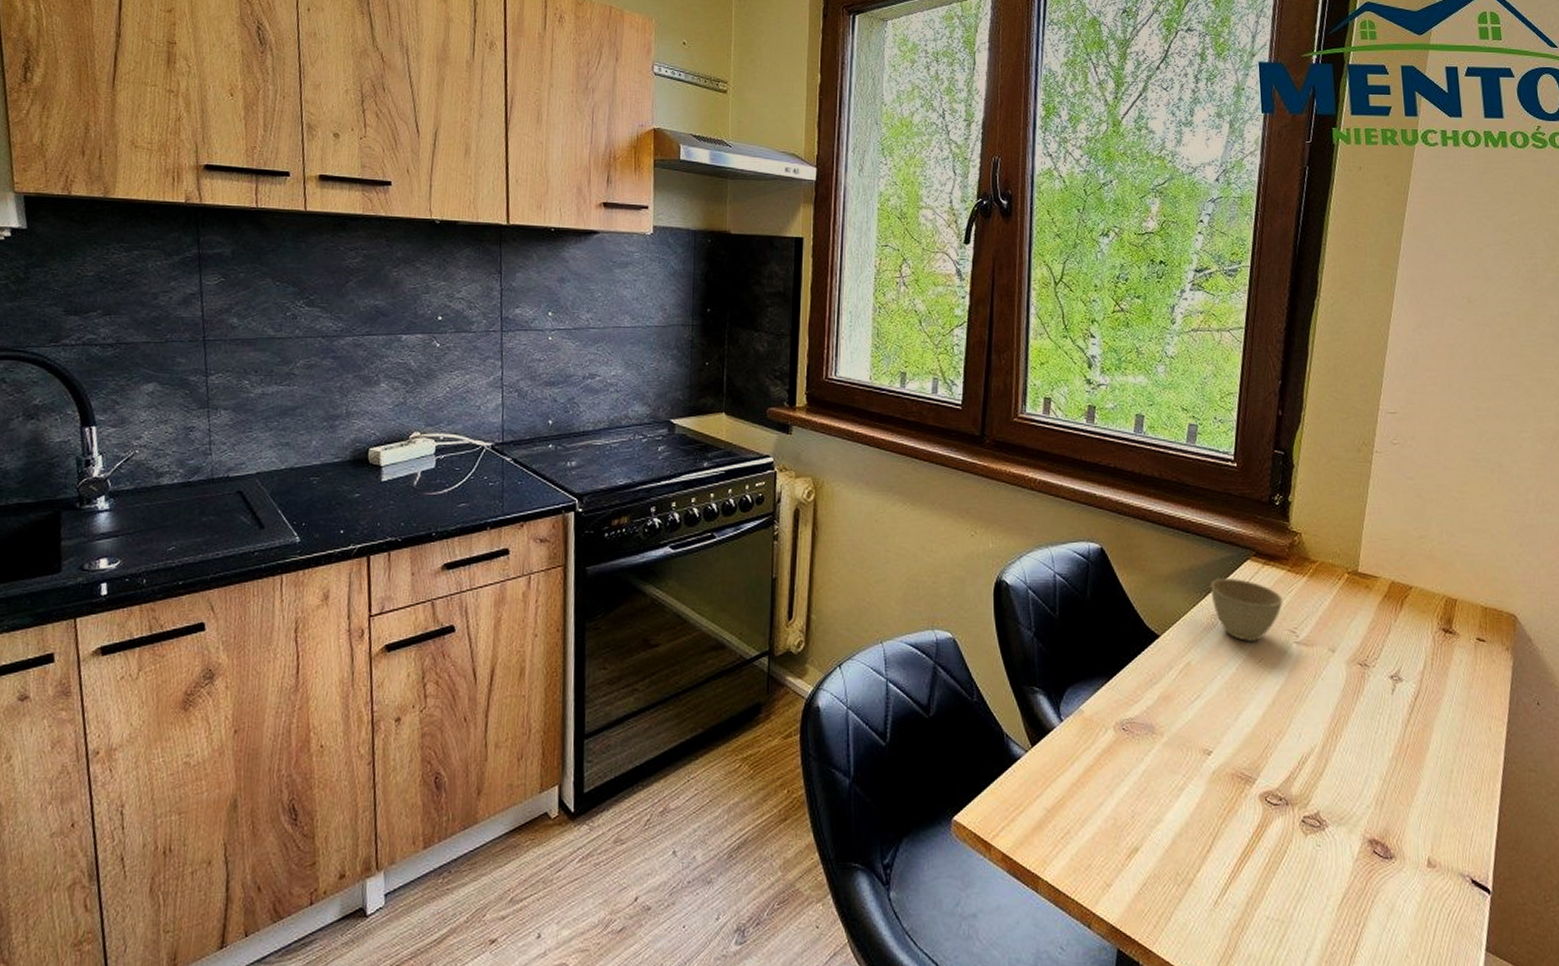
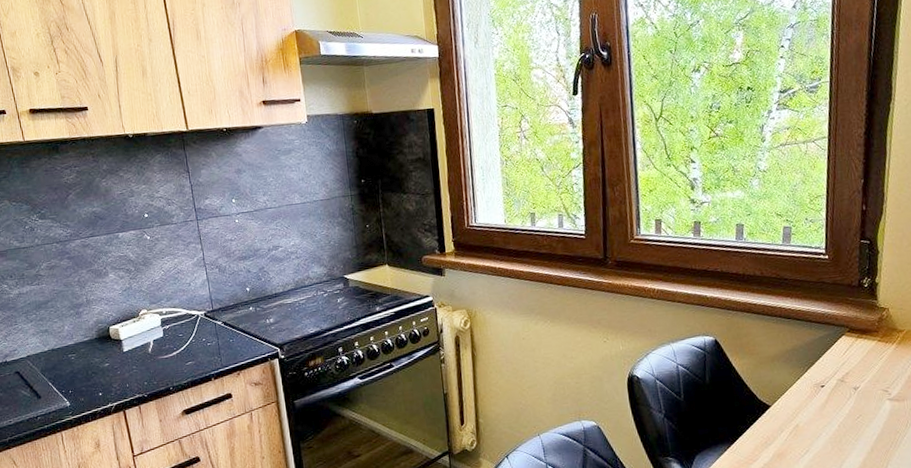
cup: present [1210,579,1283,641] -> none [811,352,876,403]

